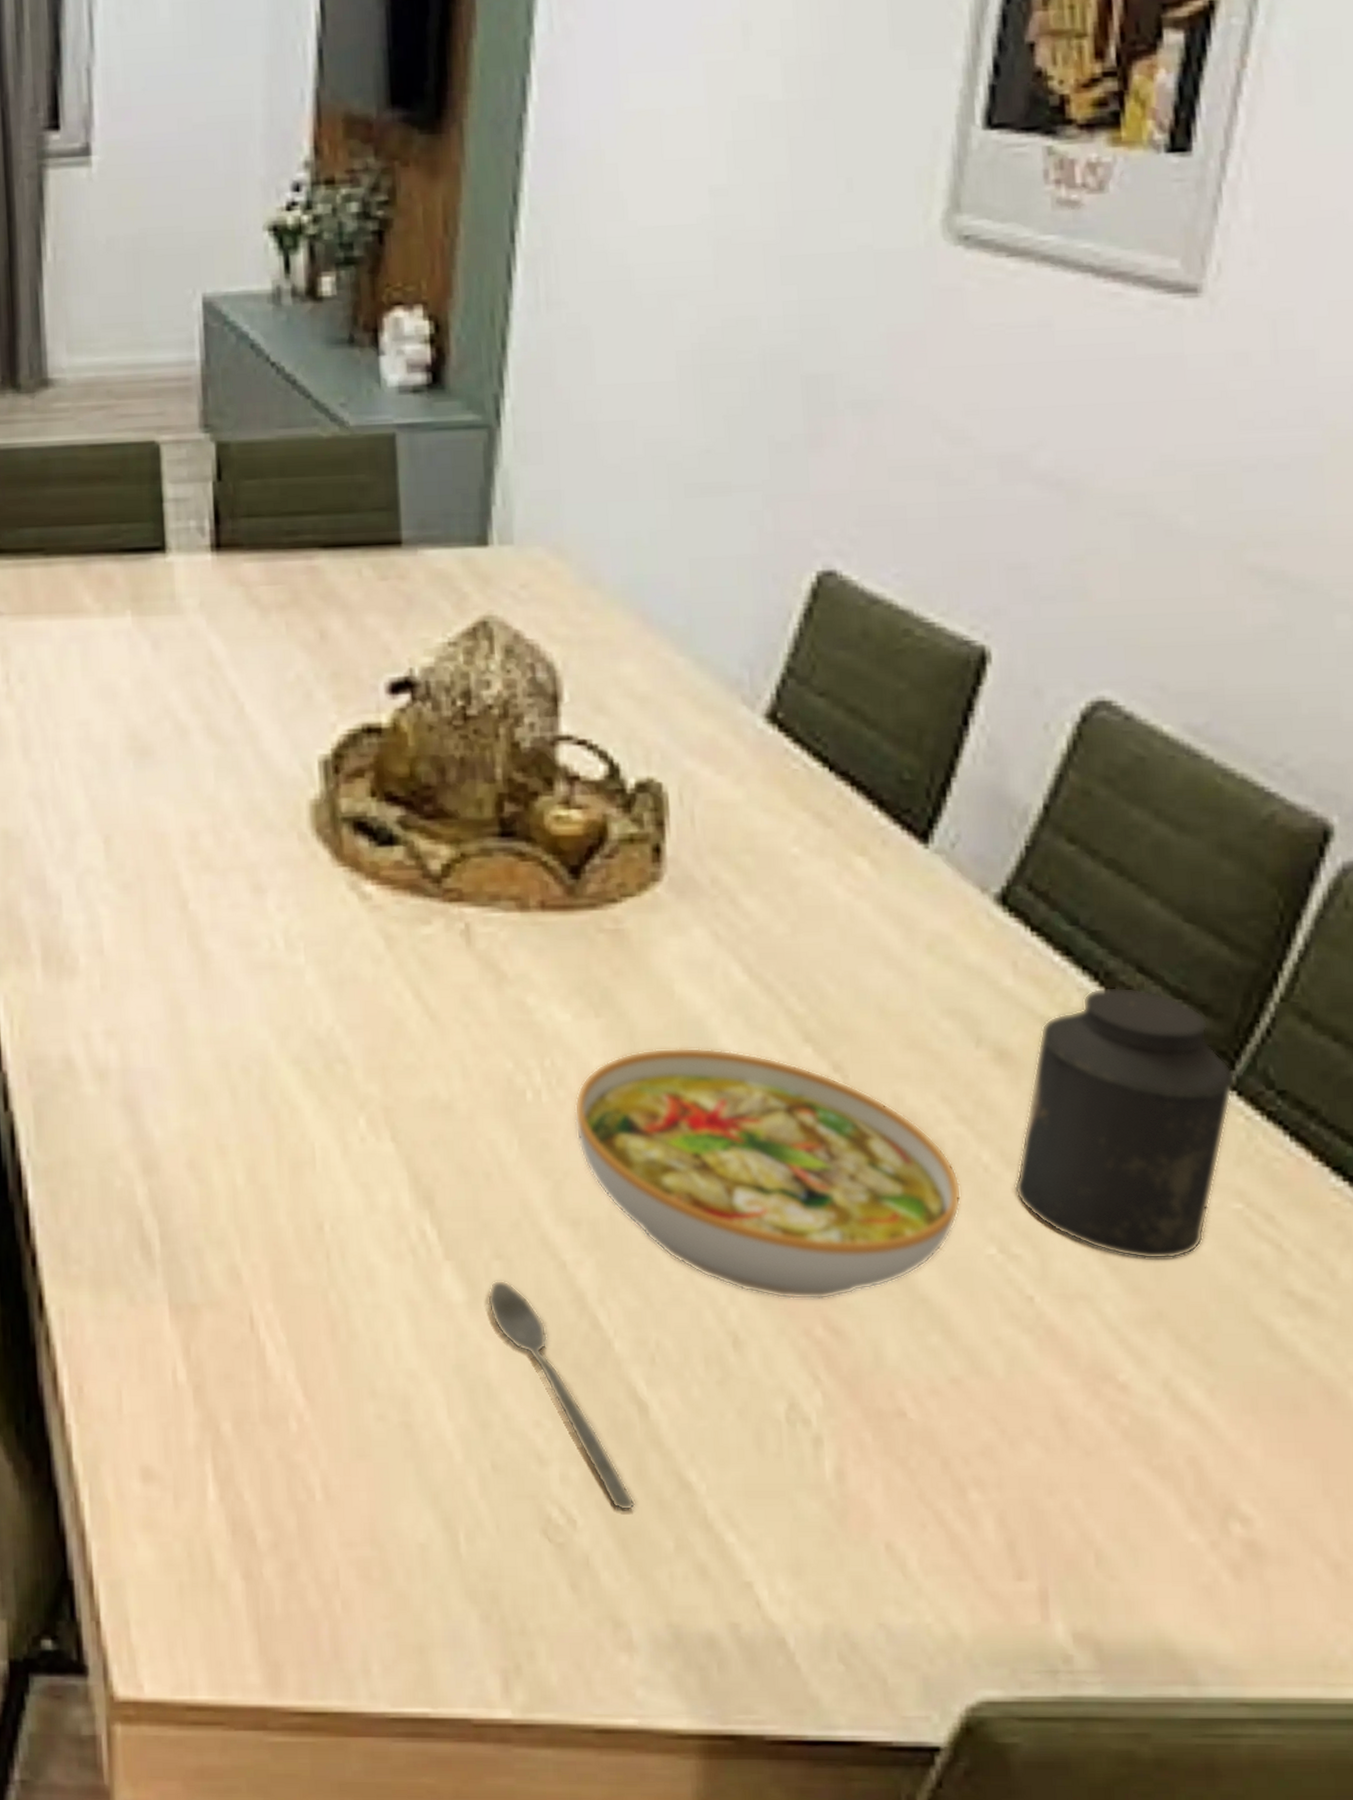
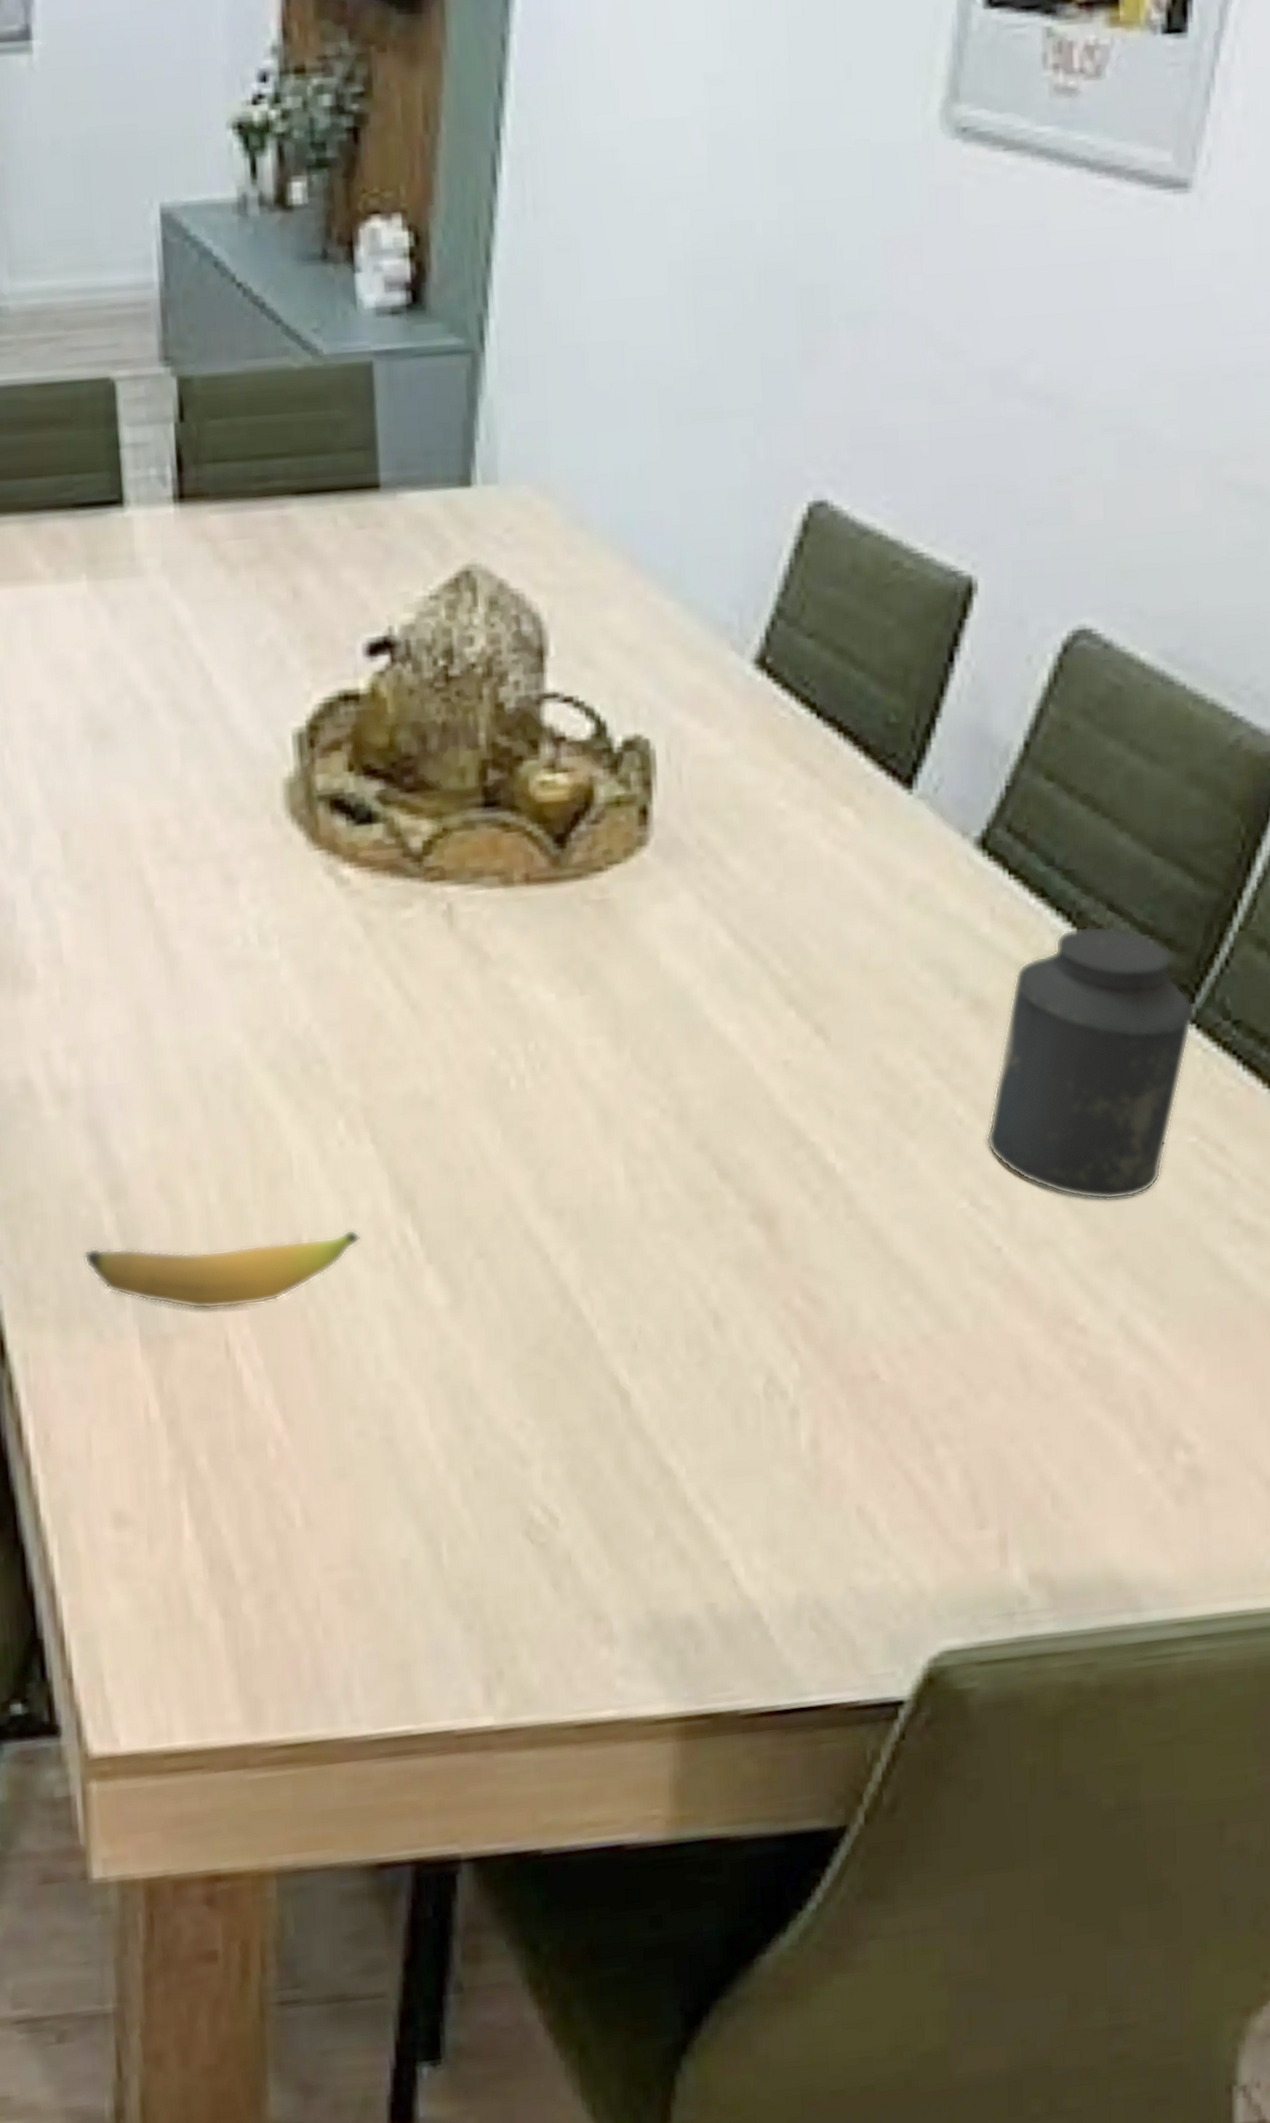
banana: none [117,1216,381,1285] -> present [83,1229,361,1310]
spoon: present [487,1280,636,1511] -> none [469,1279,618,1504]
bowl: present [574,1047,962,1300] -> none [558,1019,937,1273]

